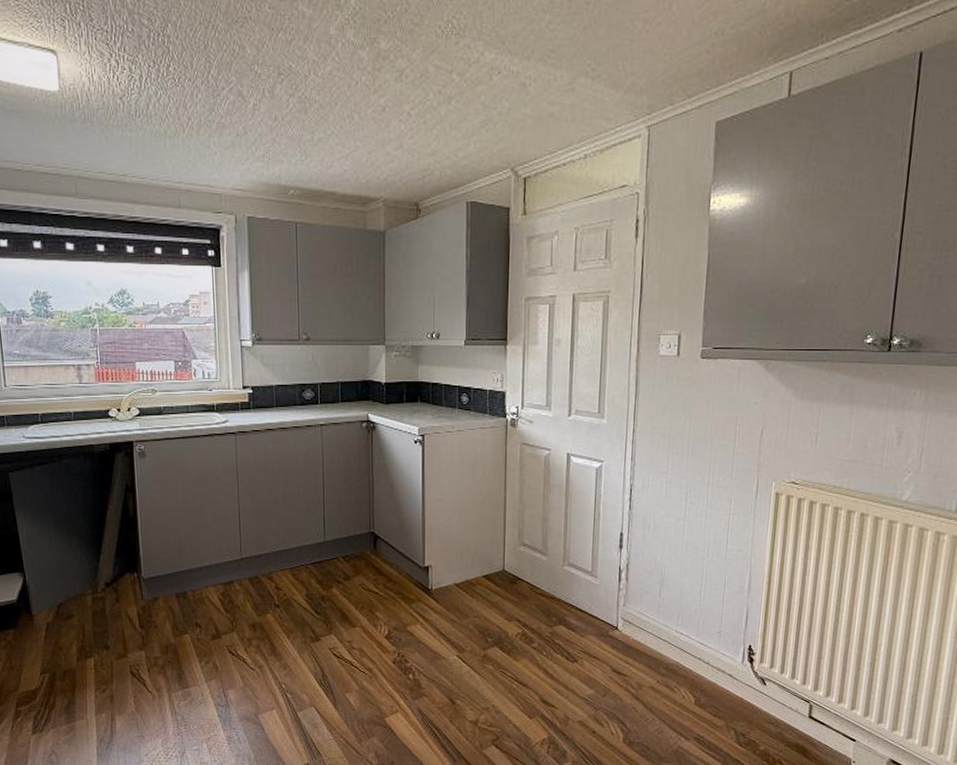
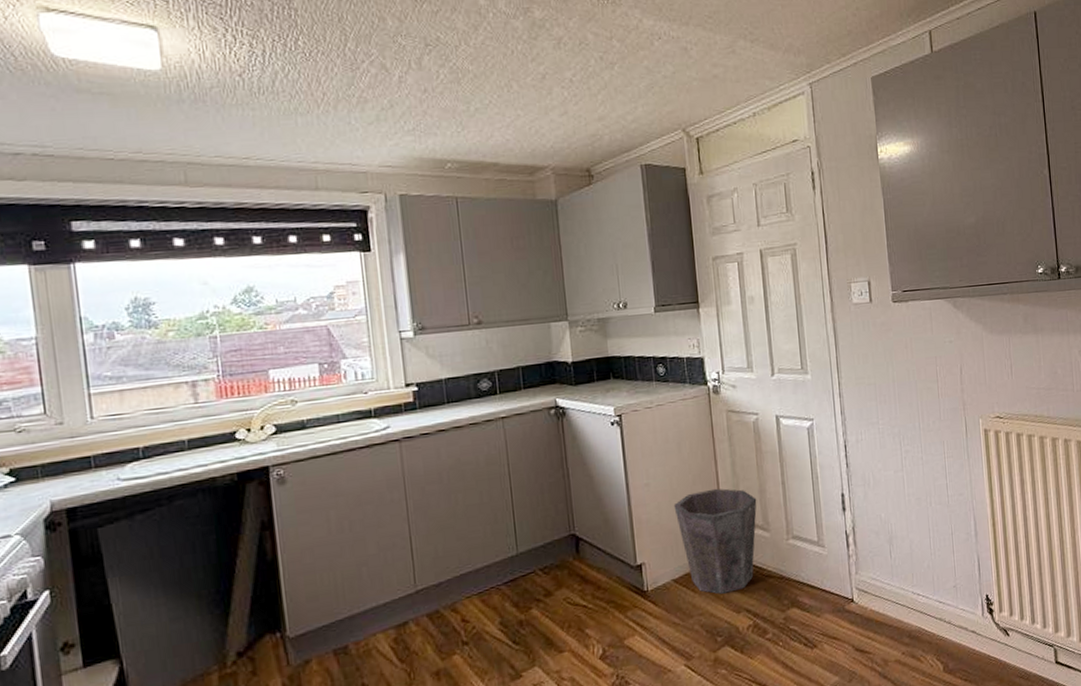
waste bin: none [462,511,539,603] -> present [673,488,757,594]

